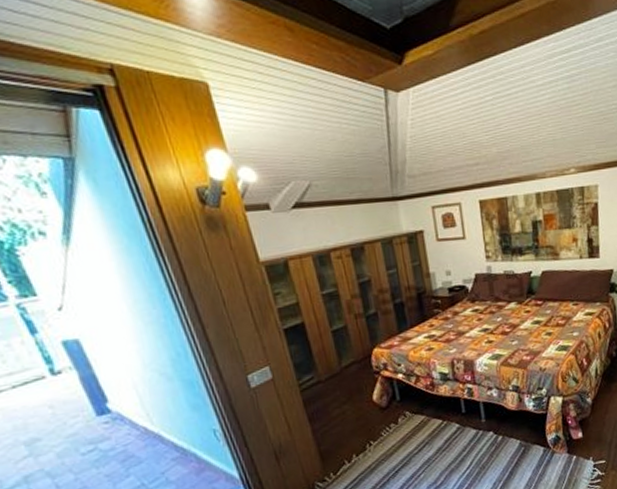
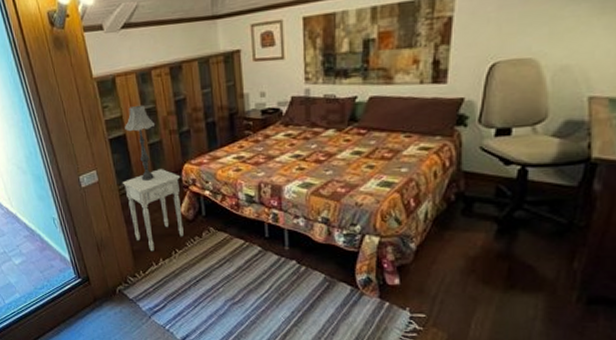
table lamp: none [302,289,341,371] -> present [125,105,156,181]
nightstand: none [302,356,378,449] -> present [122,169,184,252]

